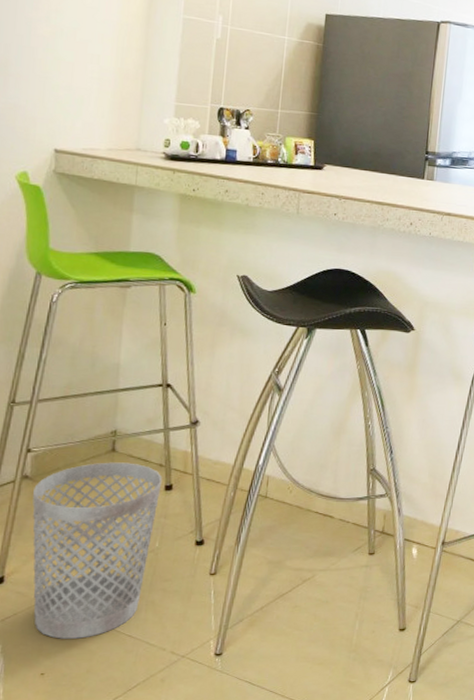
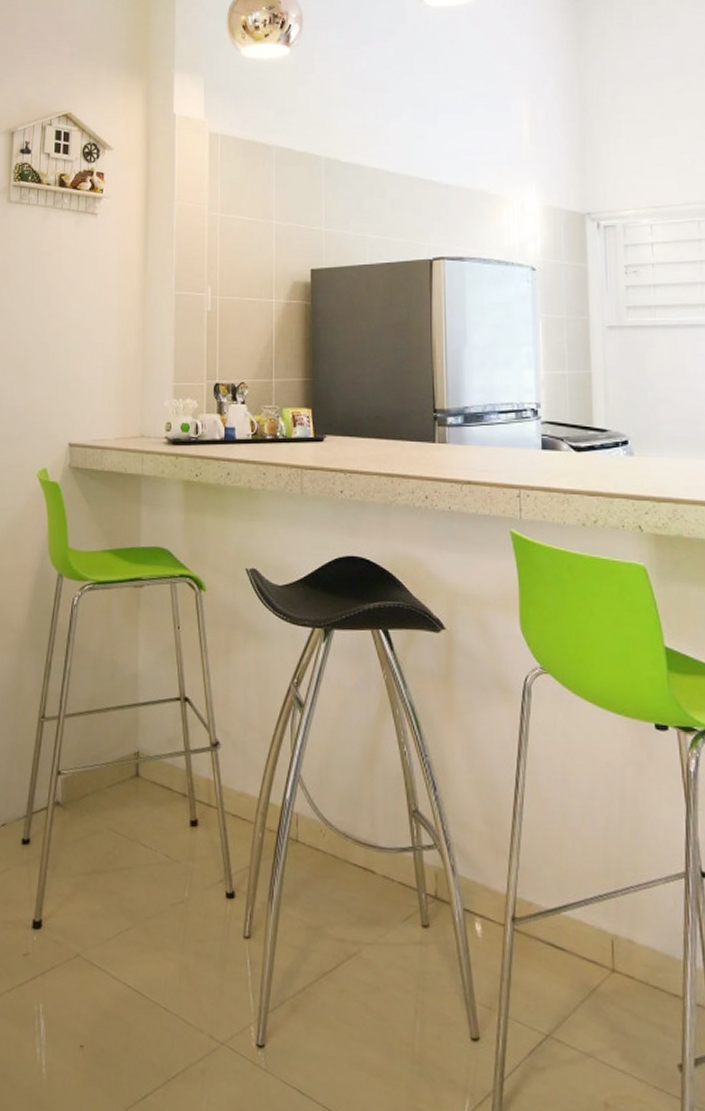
wastebasket: present [32,462,163,639] -> none [65,789,187,1006]

